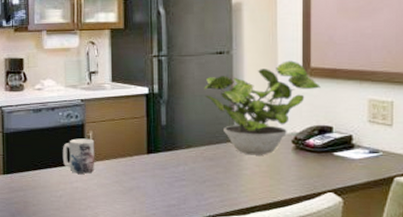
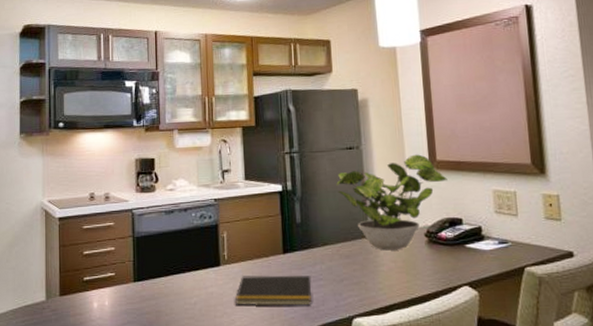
mug: present [62,138,95,174] -> none [196,239,231,278]
notepad: none [99,173,174,204] -> present [235,275,312,306]

